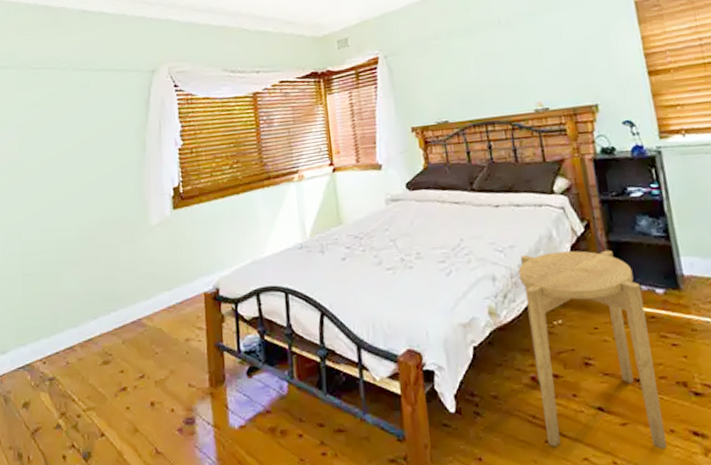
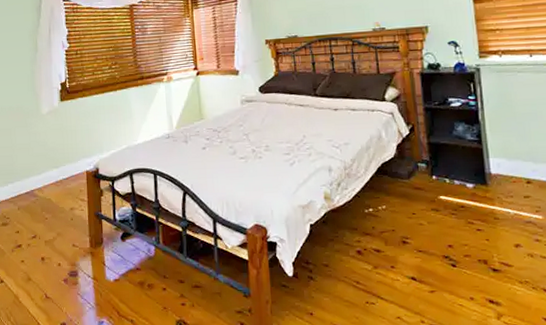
side table: present [518,249,667,450] -> none [351,149,467,313]

